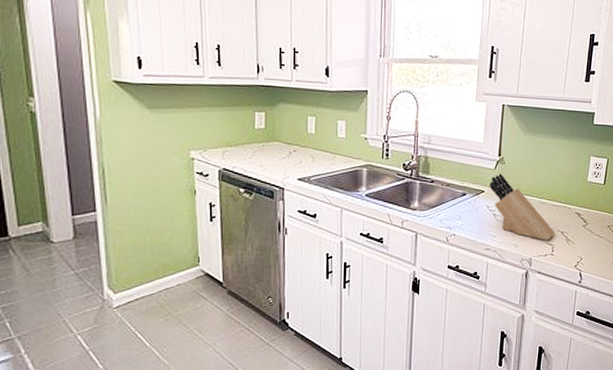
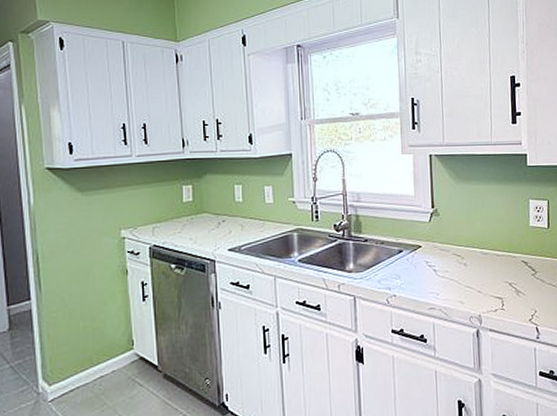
knife block: present [489,173,555,241] -> none [426,225,503,295]

